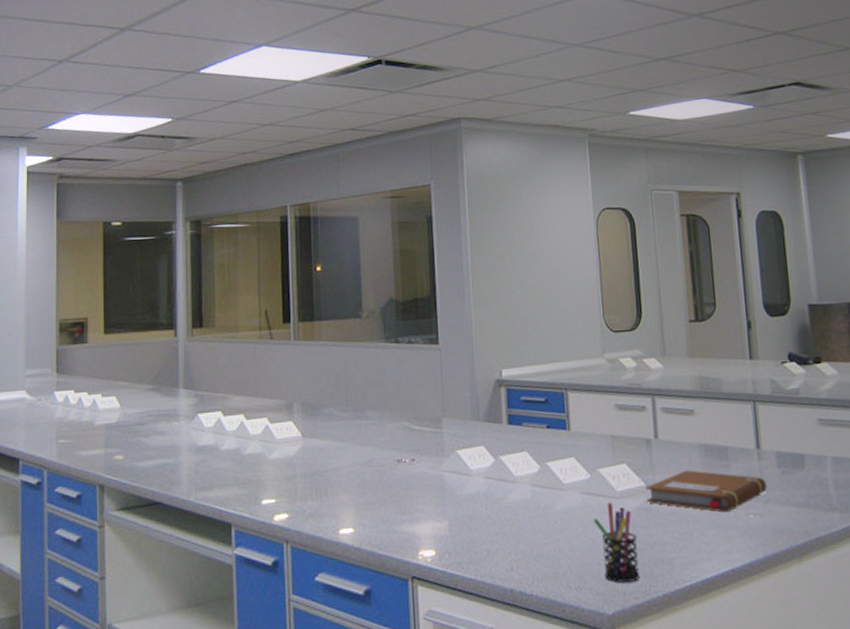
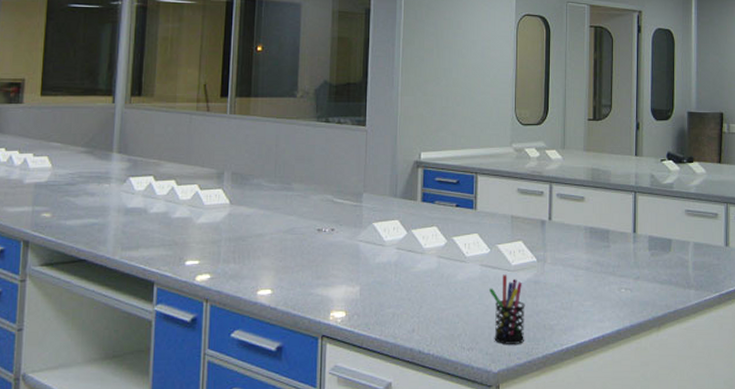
notebook: present [645,470,767,513] -> none [536,249,638,287]

